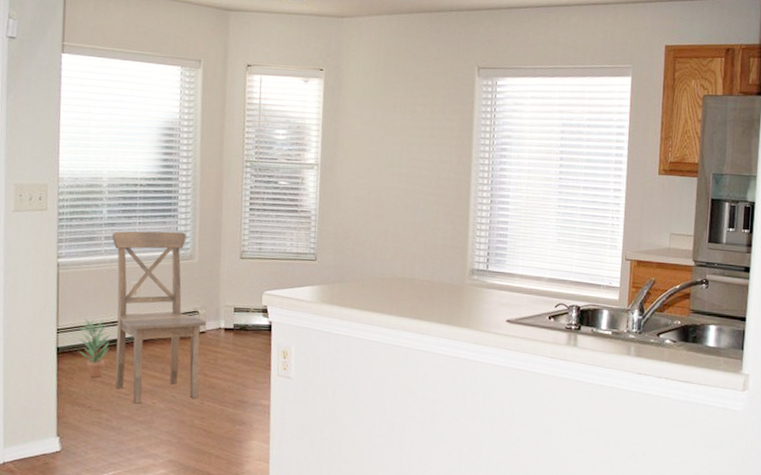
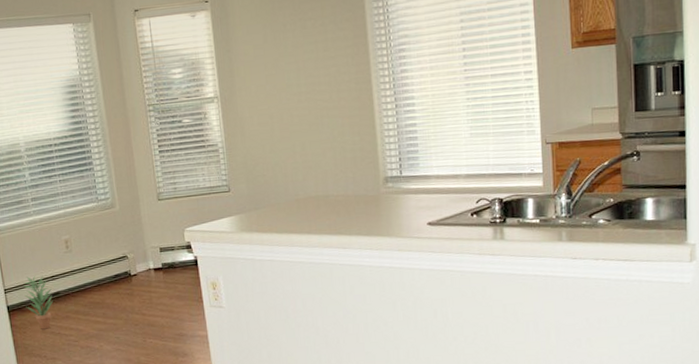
dining chair: present [112,231,207,404] -> none [37,183,140,349]

